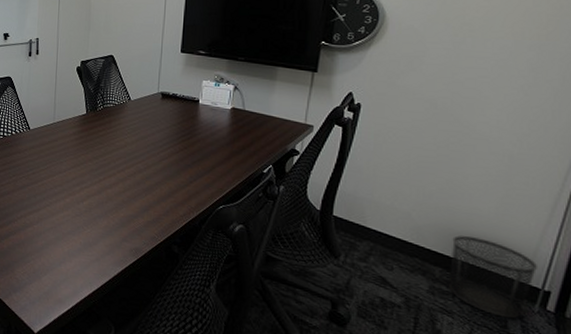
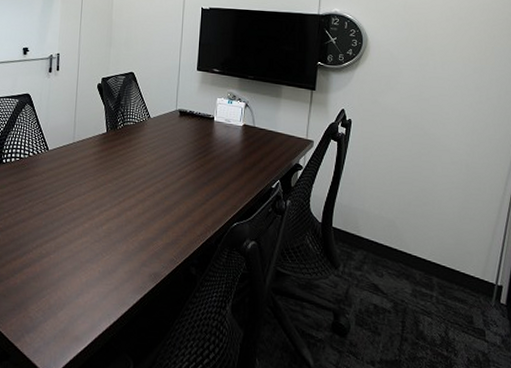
waste bin: present [449,235,537,319] -> none [427,240,491,314]

